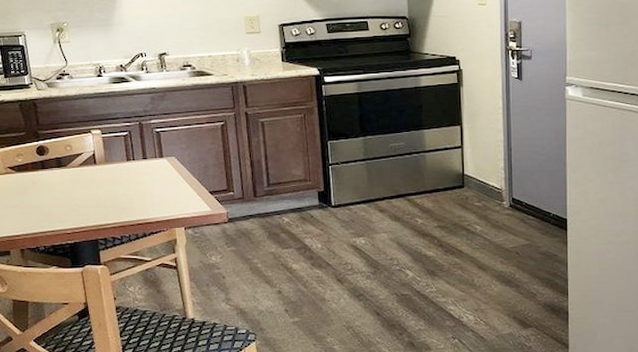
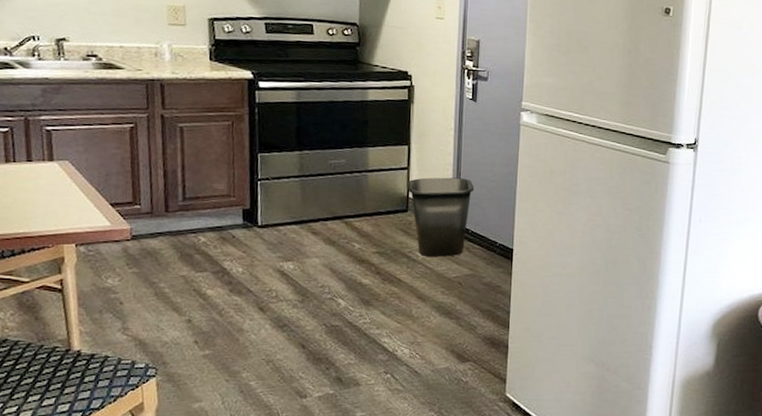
waste bin: none [461,153,526,228] -> present [407,177,475,257]

